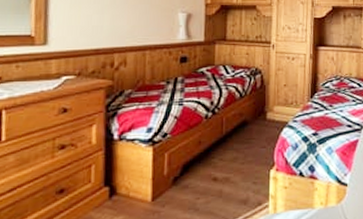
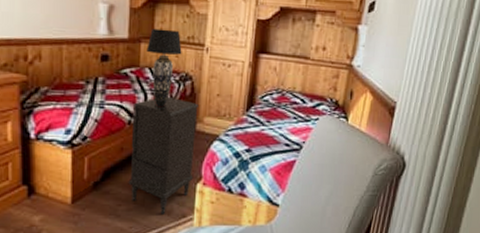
nightstand: none [206,90,268,204] -> present [128,96,198,214]
table lamp: none [220,31,251,99] -> present [146,28,182,106]

